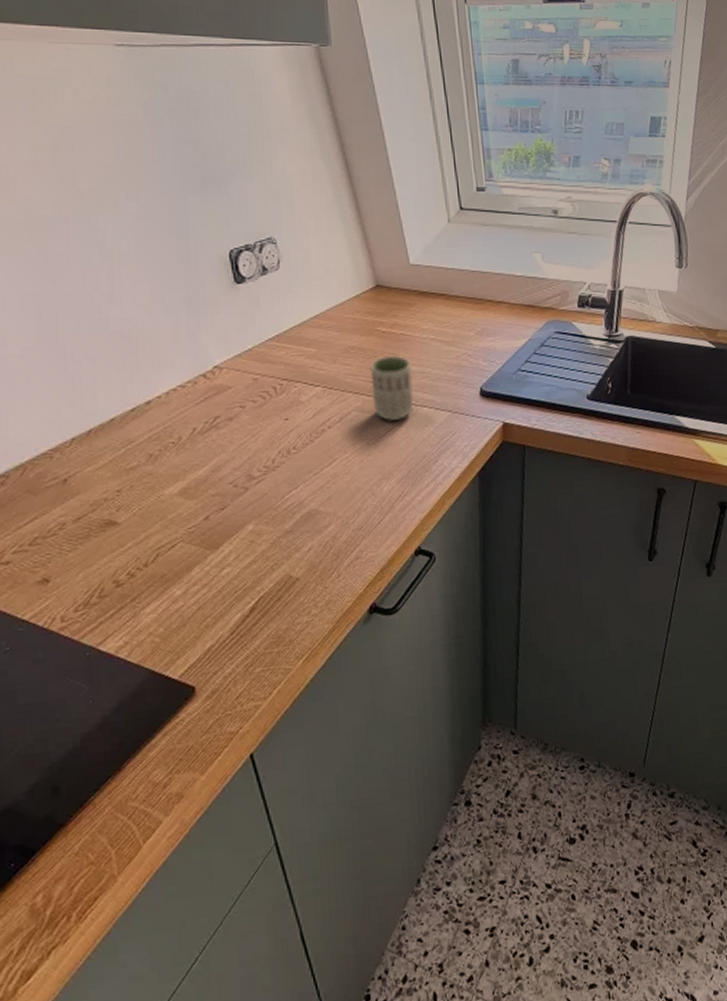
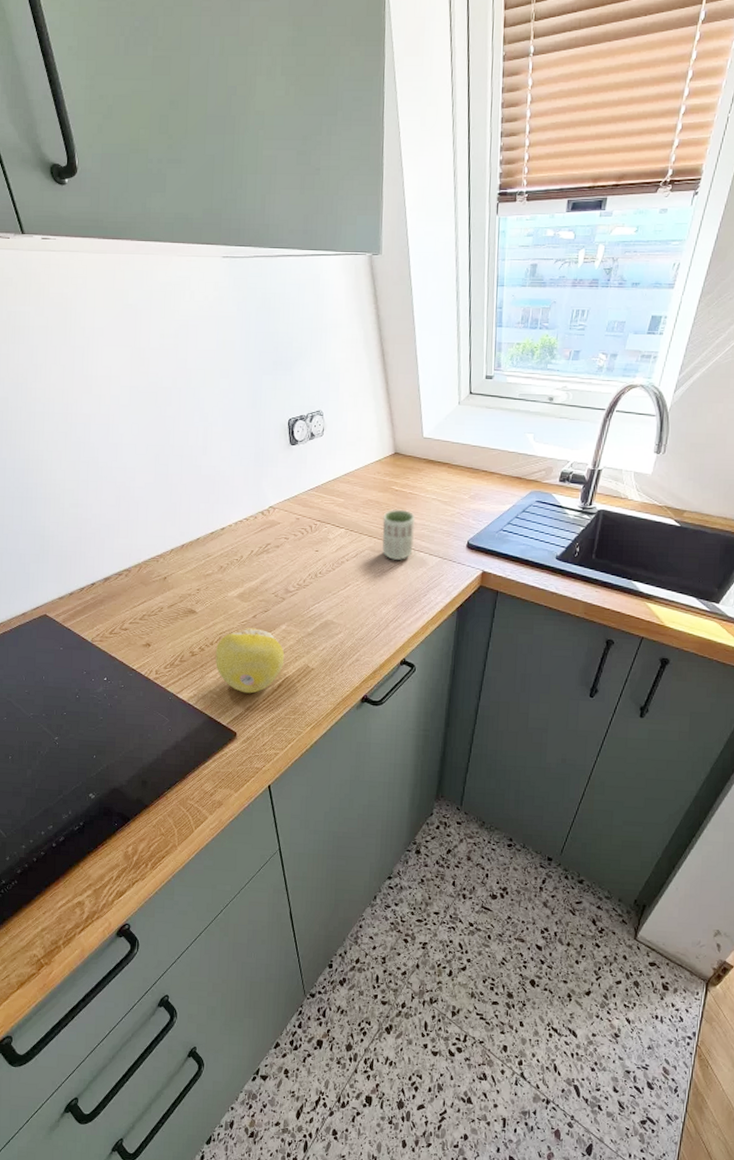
fruit: none [152,533,256,629] -> present [215,627,285,694]

